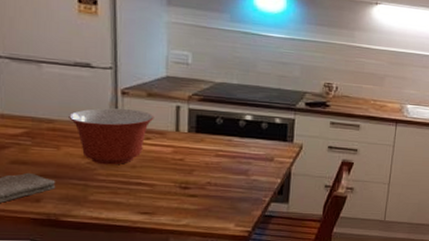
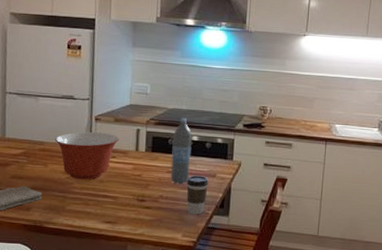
water bottle: none [219,94,245,170] -> present [170,118,192,185]
coffee cup: none [239,159,265,202] -> present [186,175,208,214]

